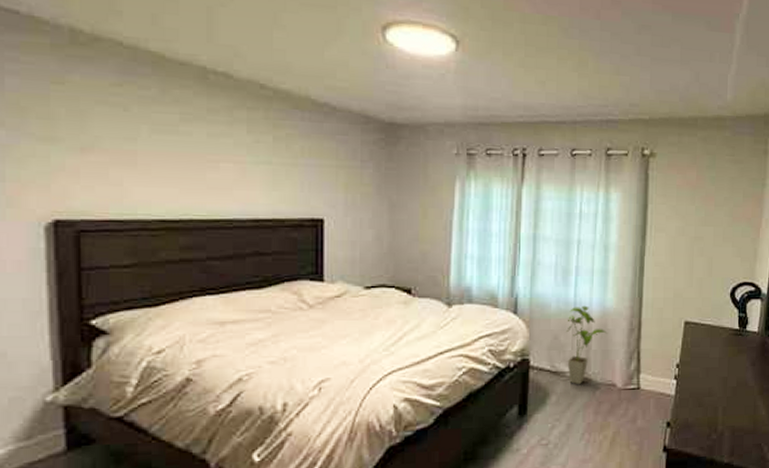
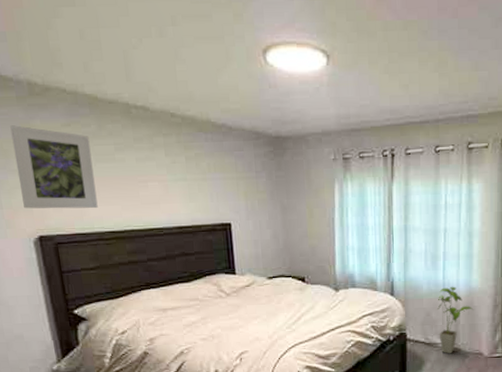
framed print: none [35,78,146,190] -> present [10,125,98,209]

